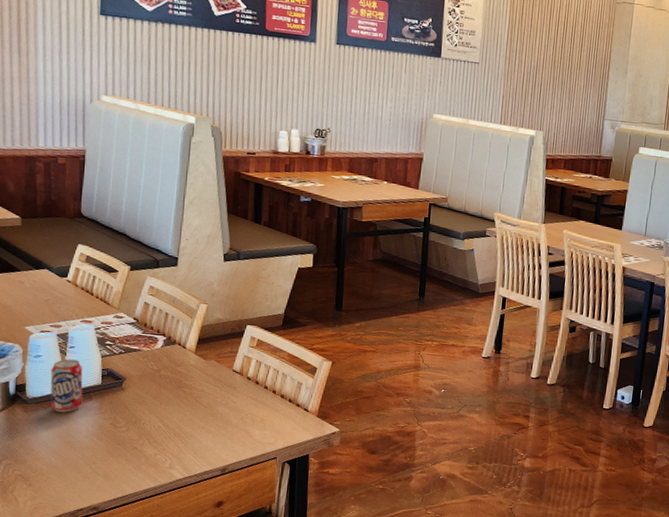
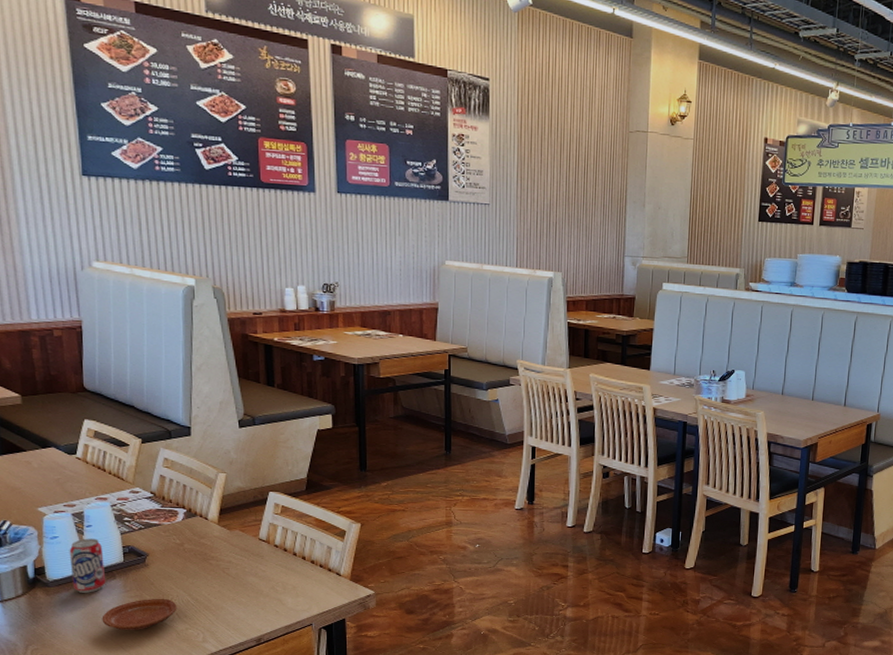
plate: none [75,422,148,452] -> present [102,598,177,630]

